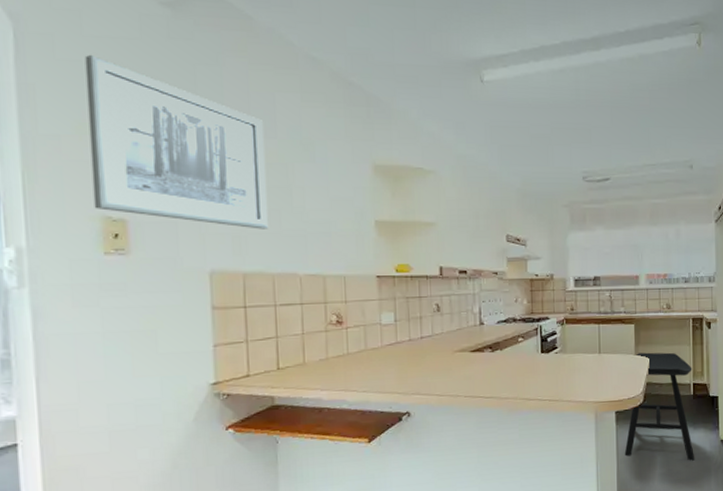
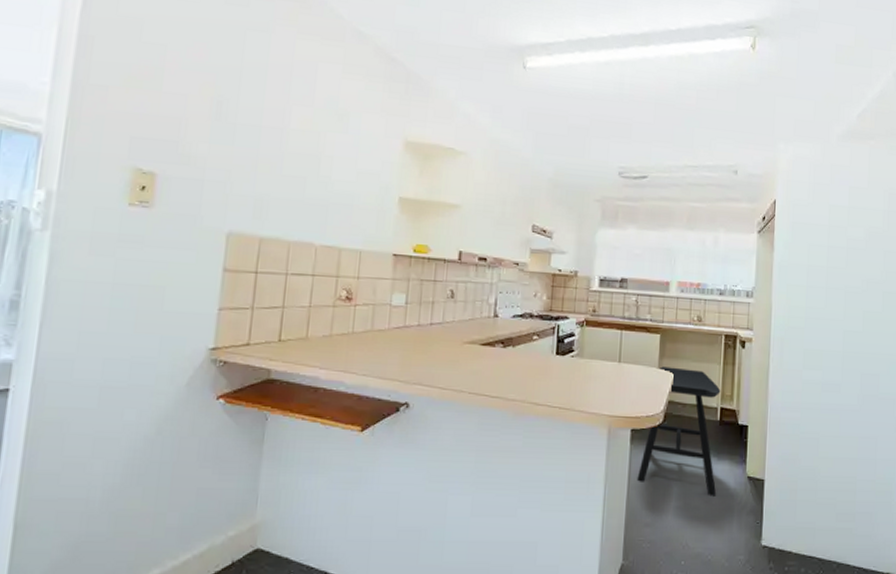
wall art: present [85,54,269,229] -> none [127,13,302,196]

